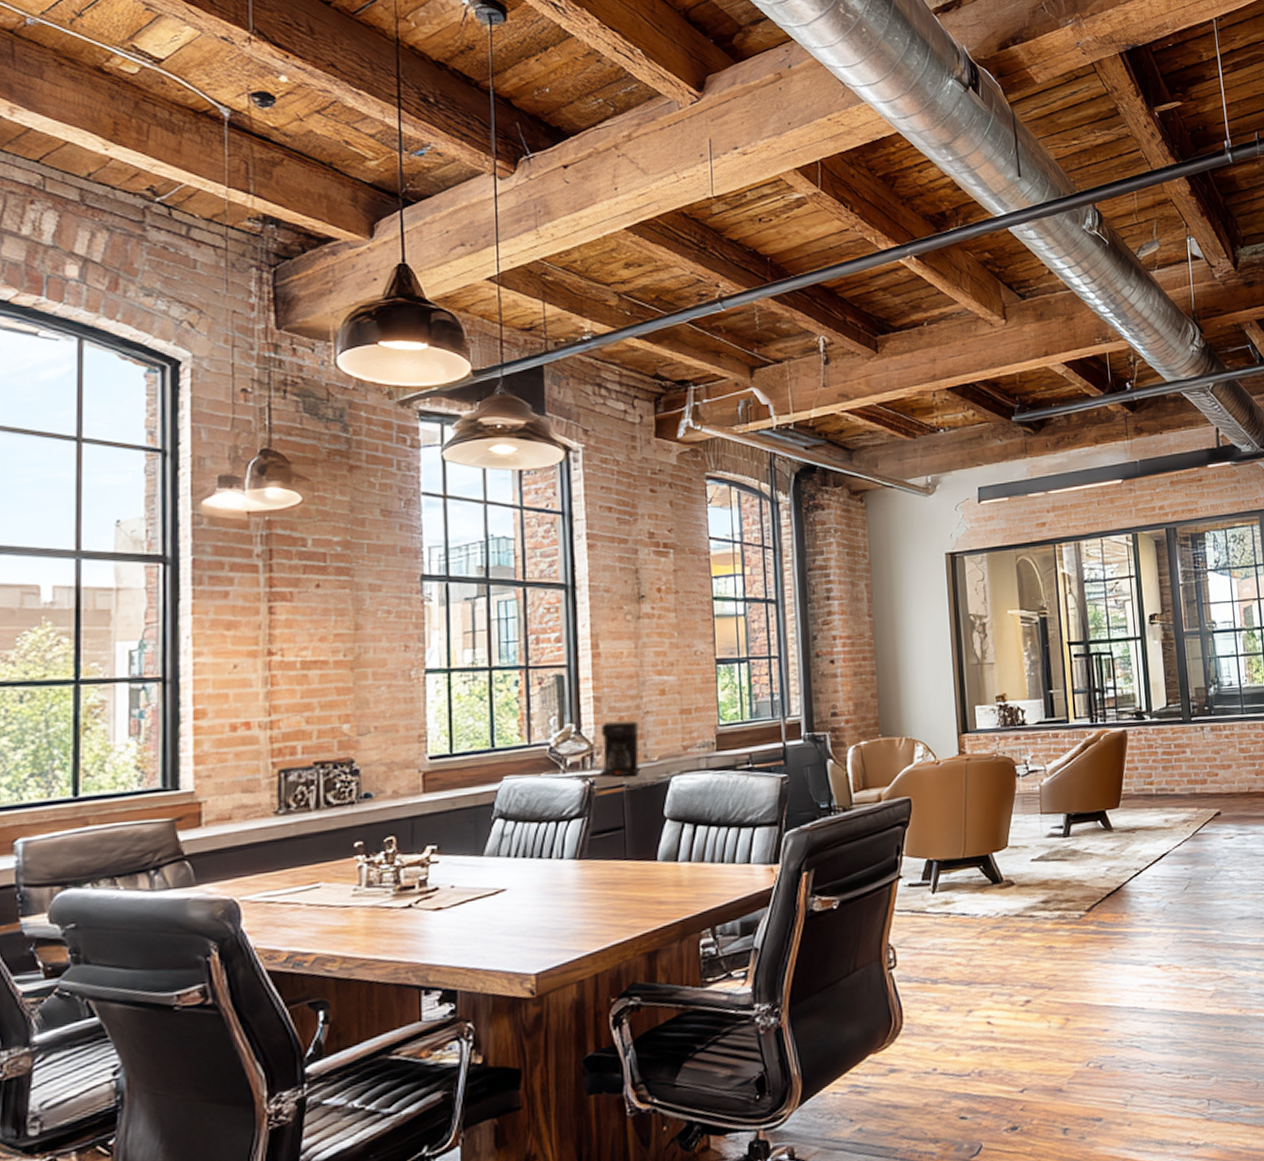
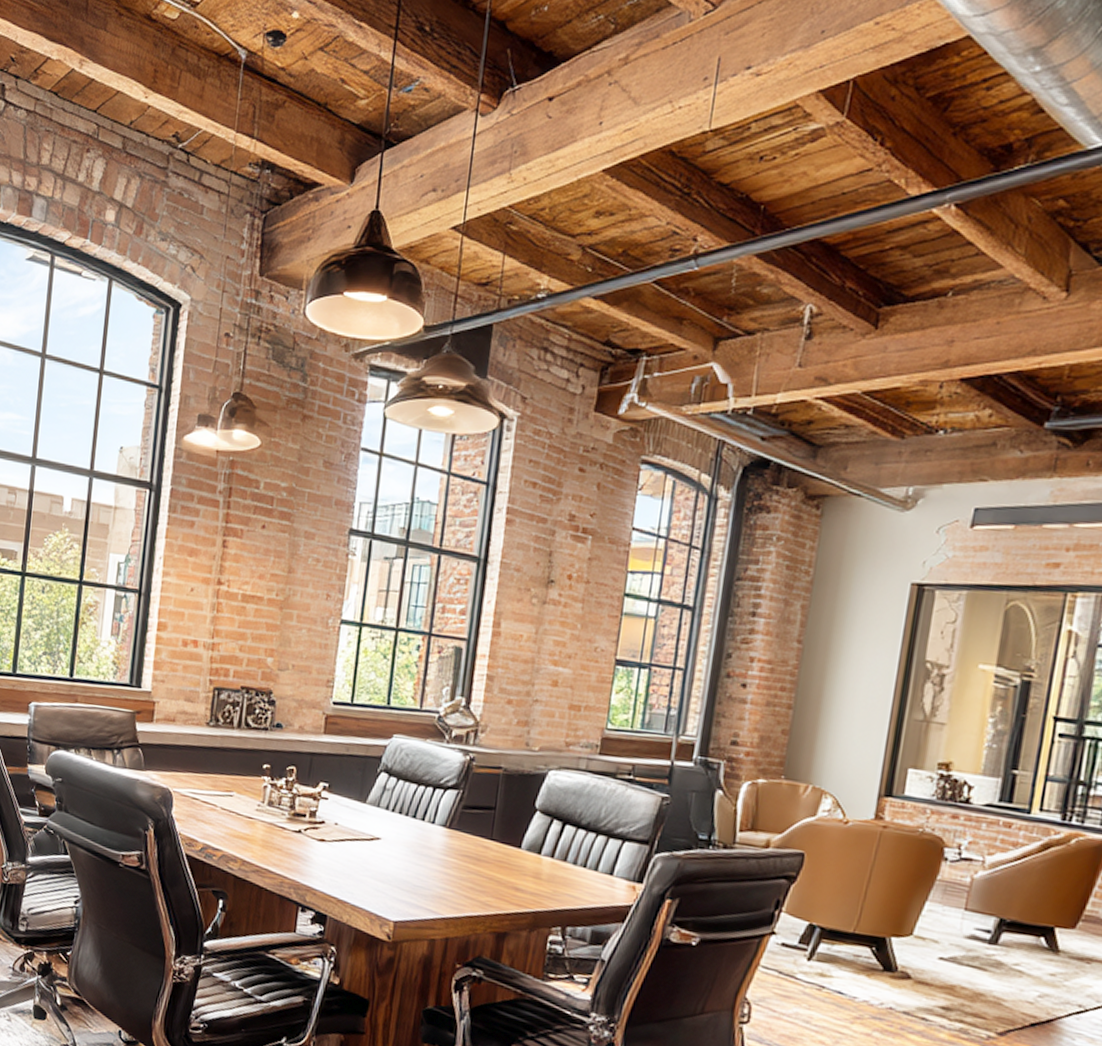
coffee maker: present [599,720,640,778] -> none [479,702,526,761]

